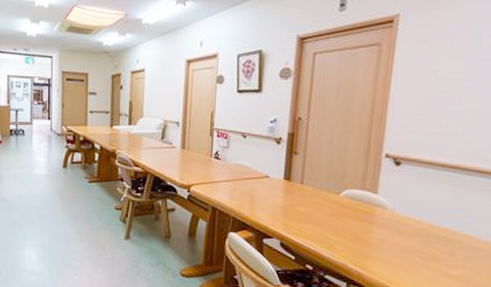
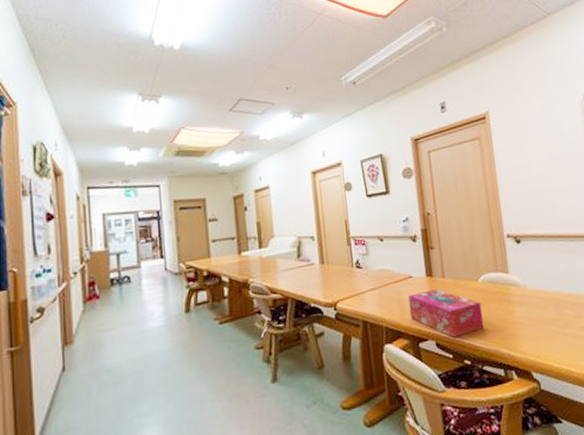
tissue box: none [260,192,338,243] -> present [408,289,484,338]

